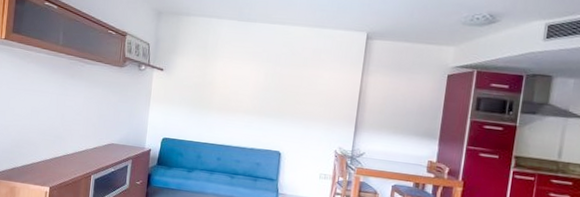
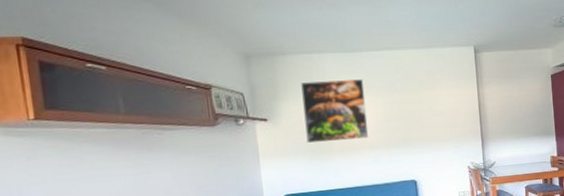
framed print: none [191,42,252,103] -> present [301,79,369,144]

